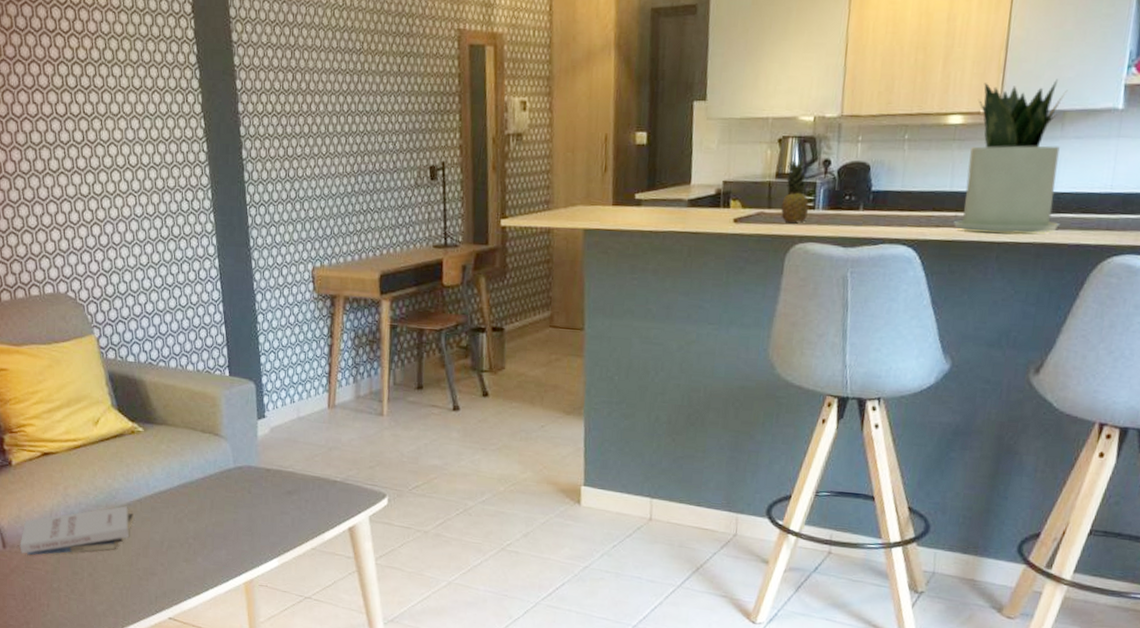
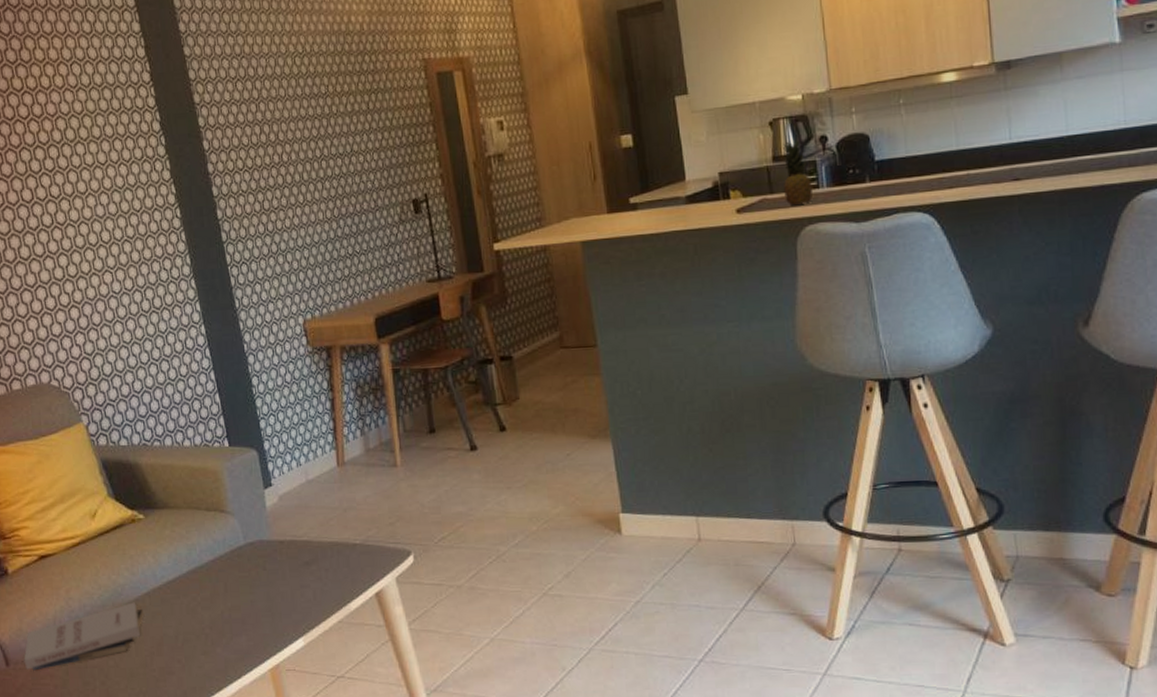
planter: present [953,79,1068,234] -> none [966,22,1080,189]

